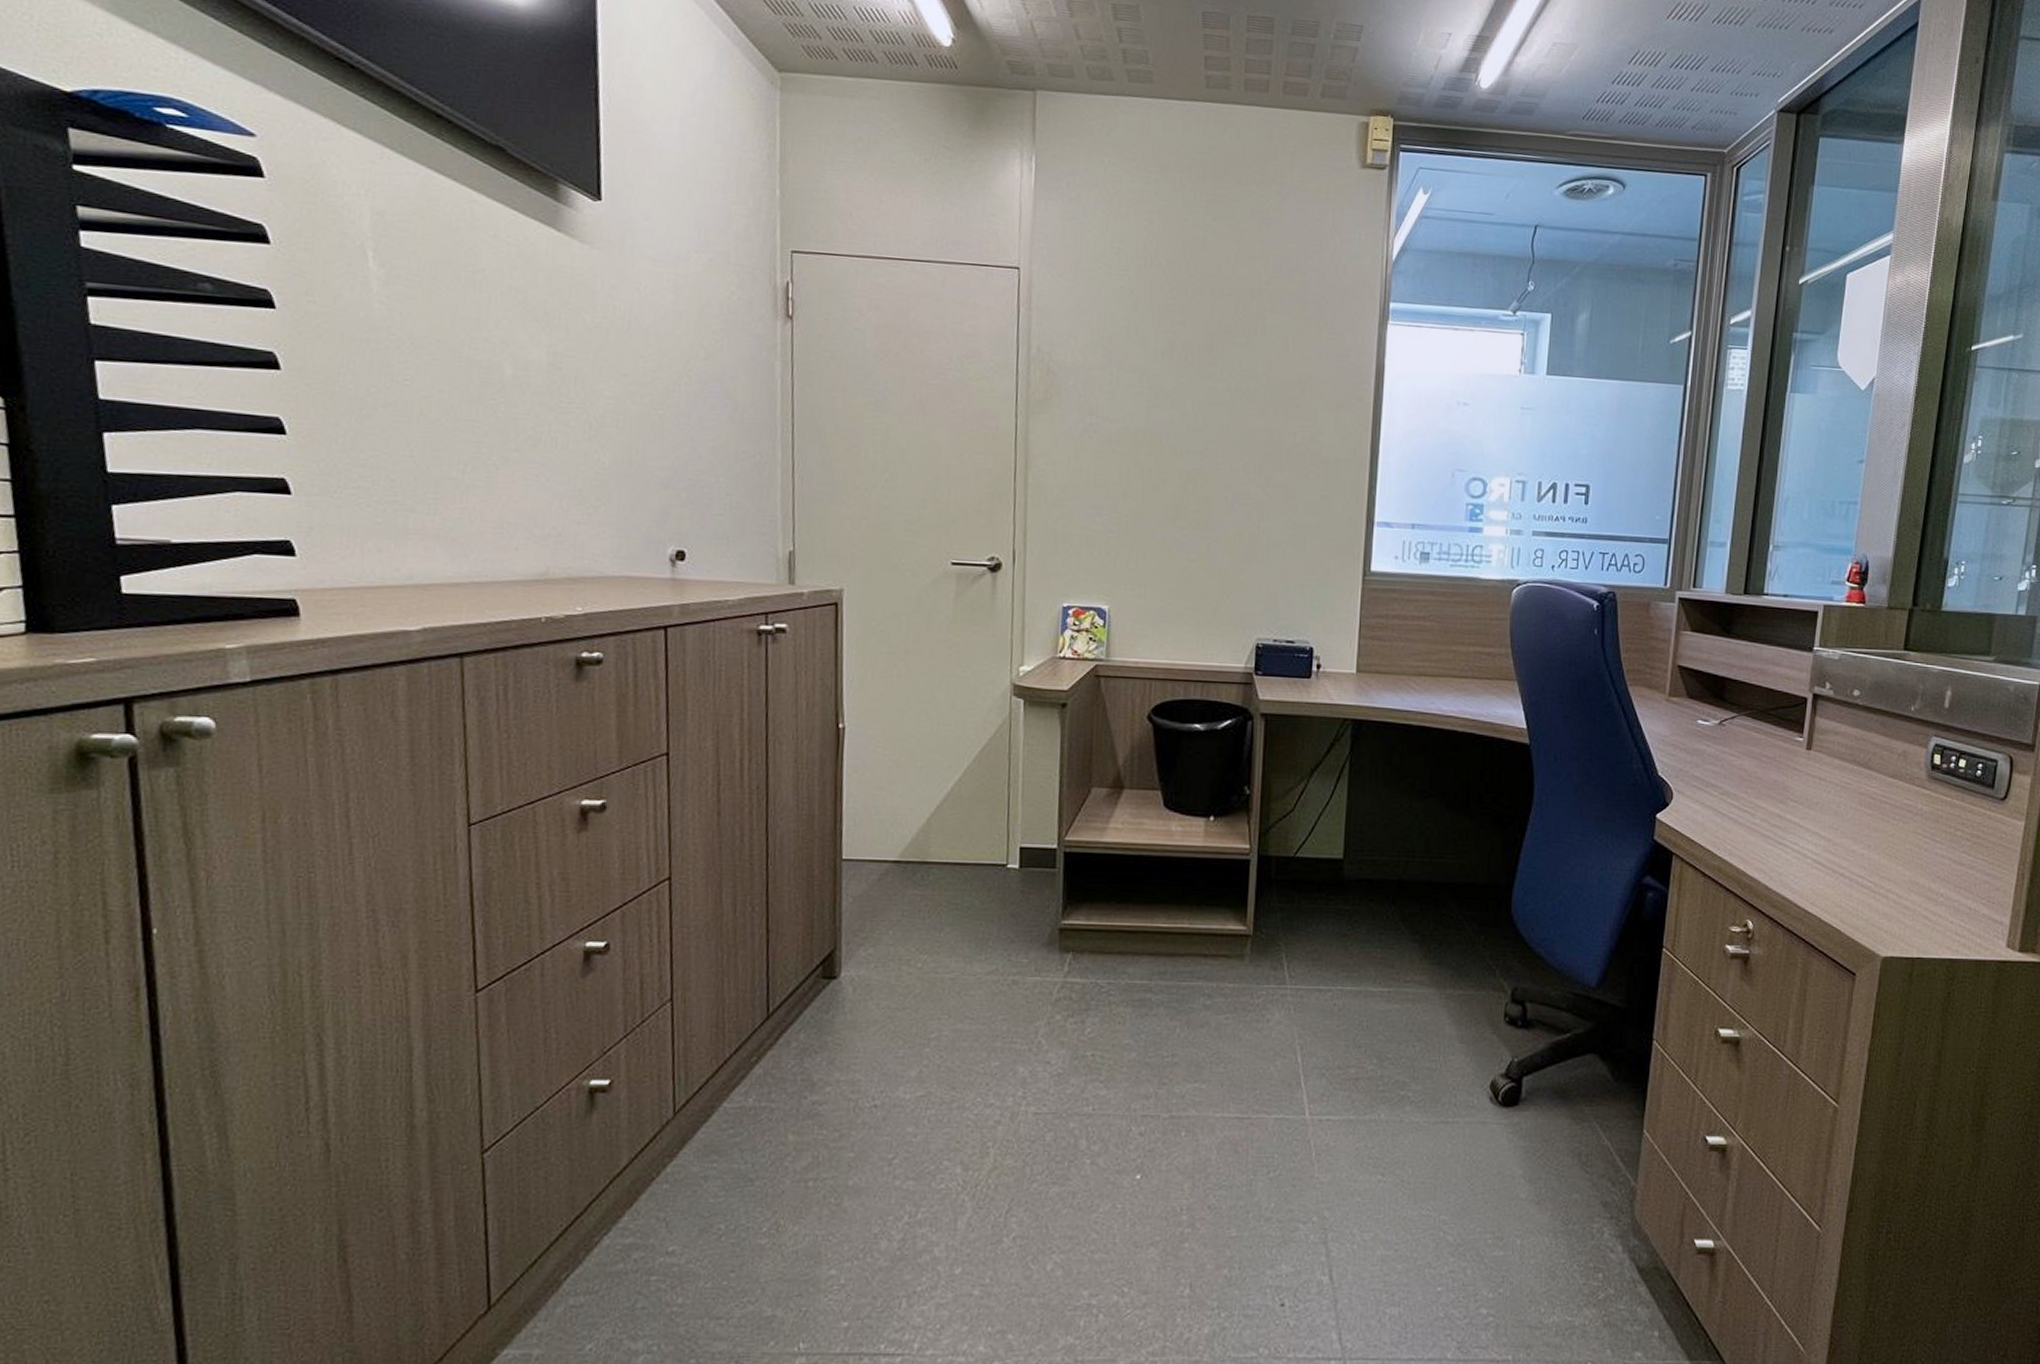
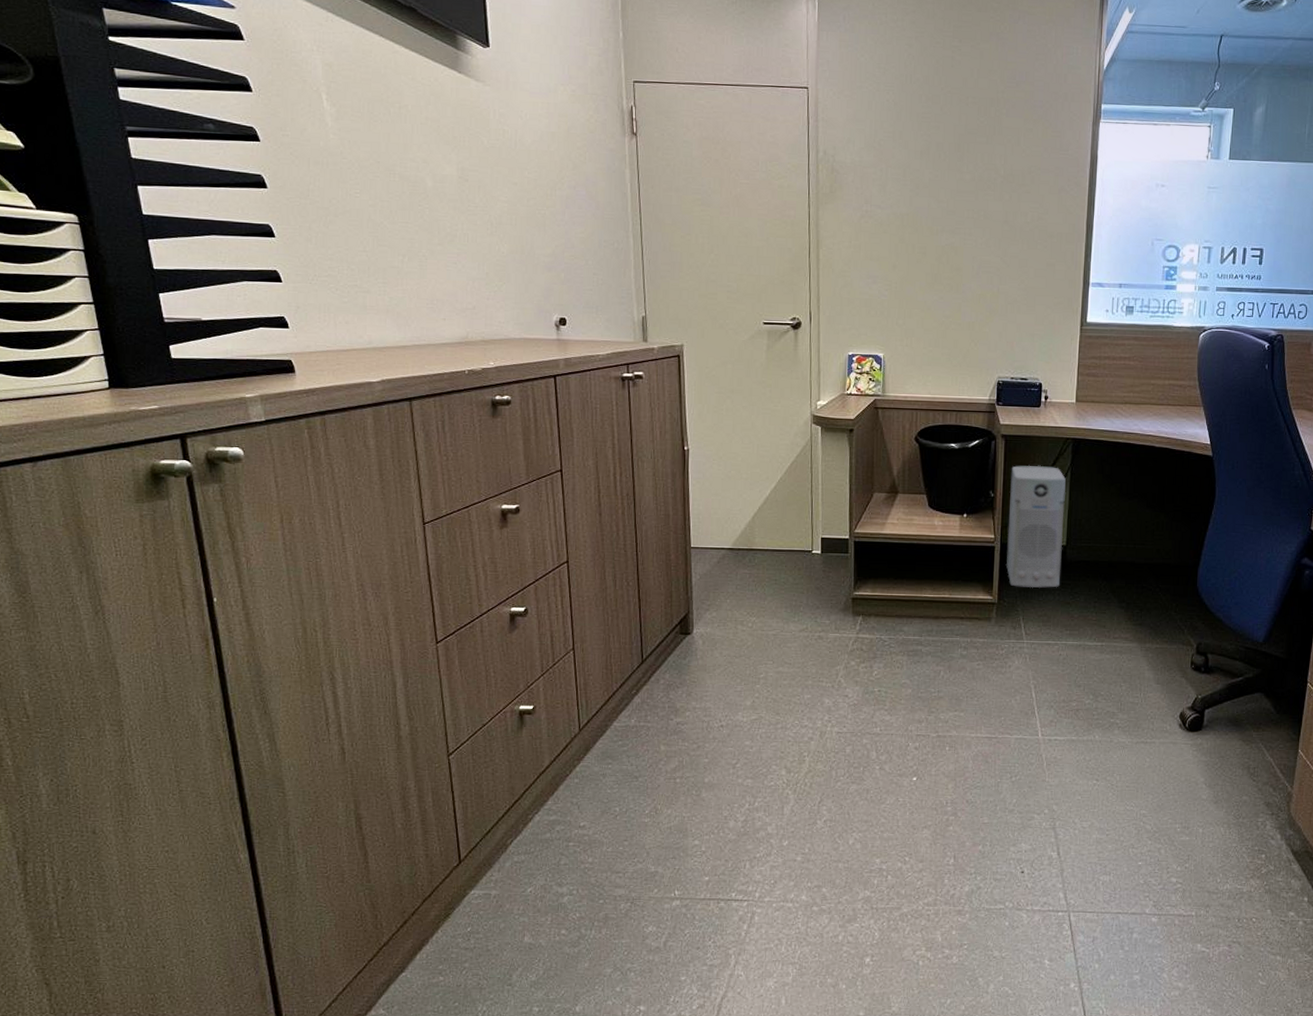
air purifier: none [1264,753,1344,916] -> present [1005,465,1066,589]

